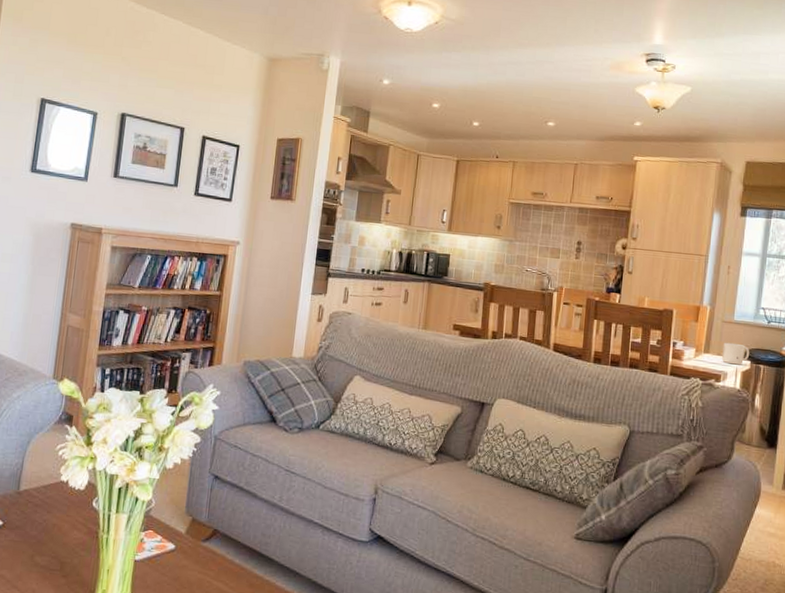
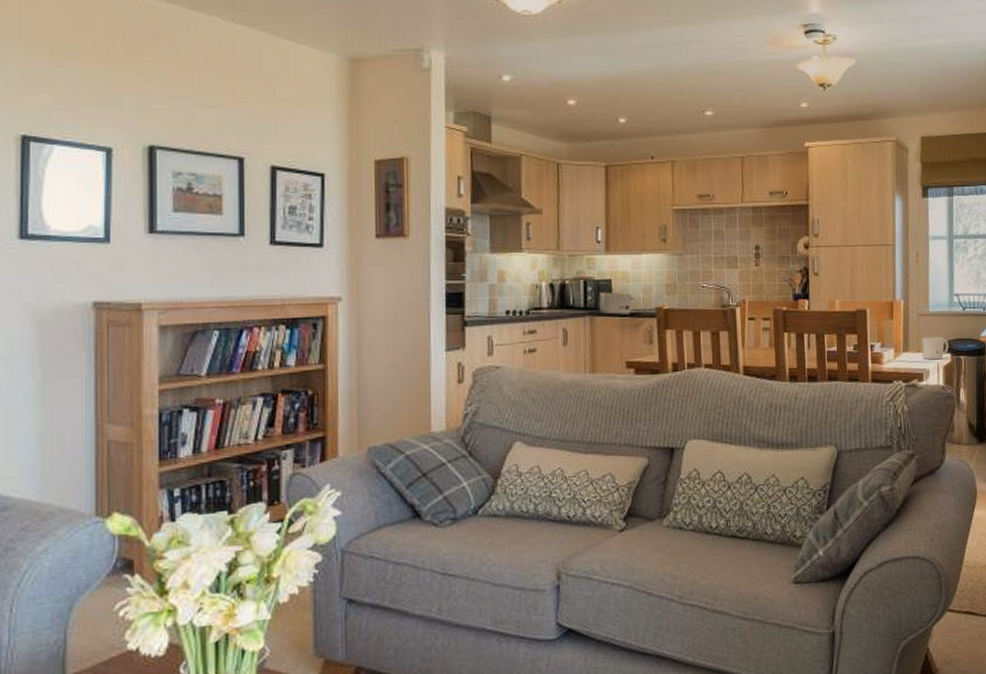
toaster: none [435,264,467,288] -> present [597,292,634,317]

